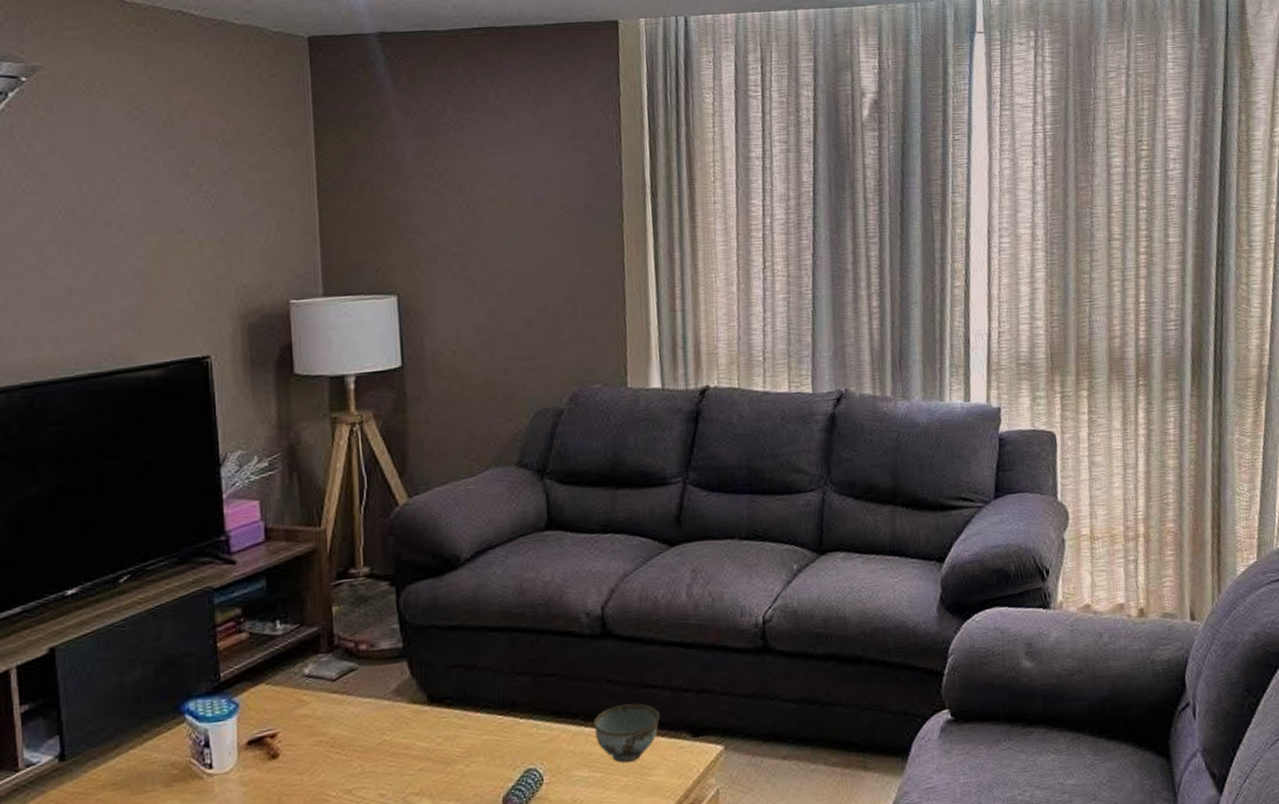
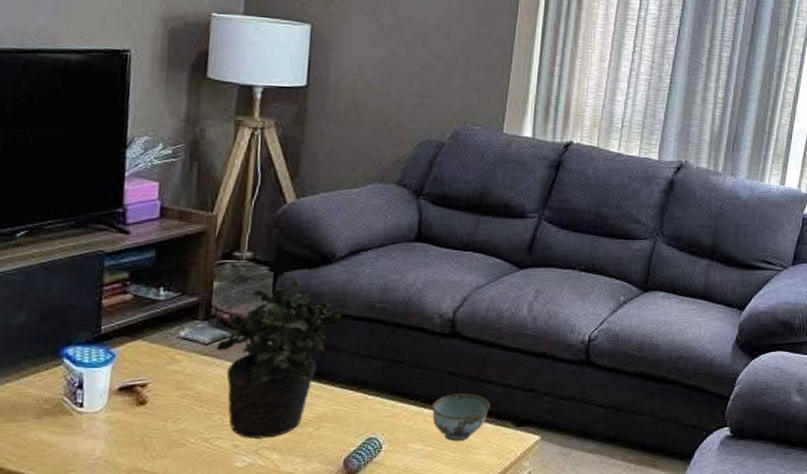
potted plant: none [345,592,477,785] -> present [216,280,342,439]

